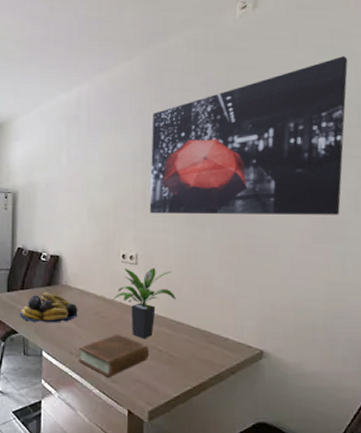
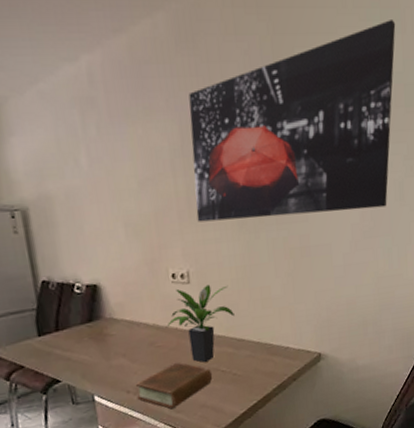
fruit bowl: present [19,292,78,323] -> none [58,330,130,367]

